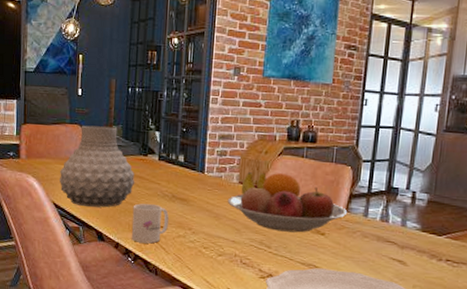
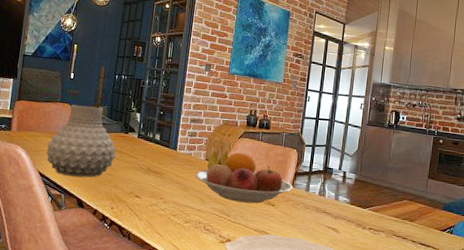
mug: present [131,203,169,244] -> none [109,175,144,211]

